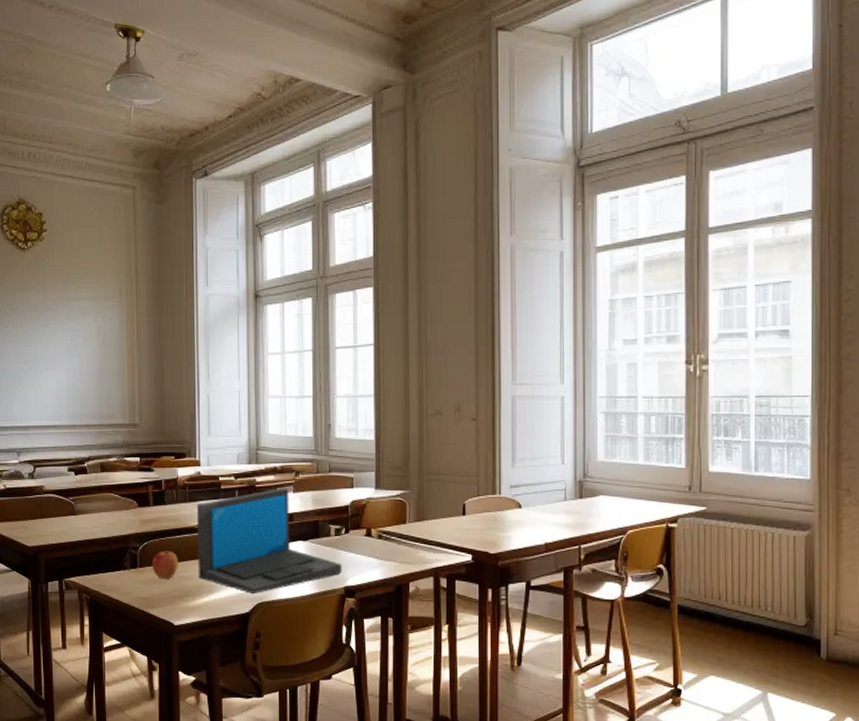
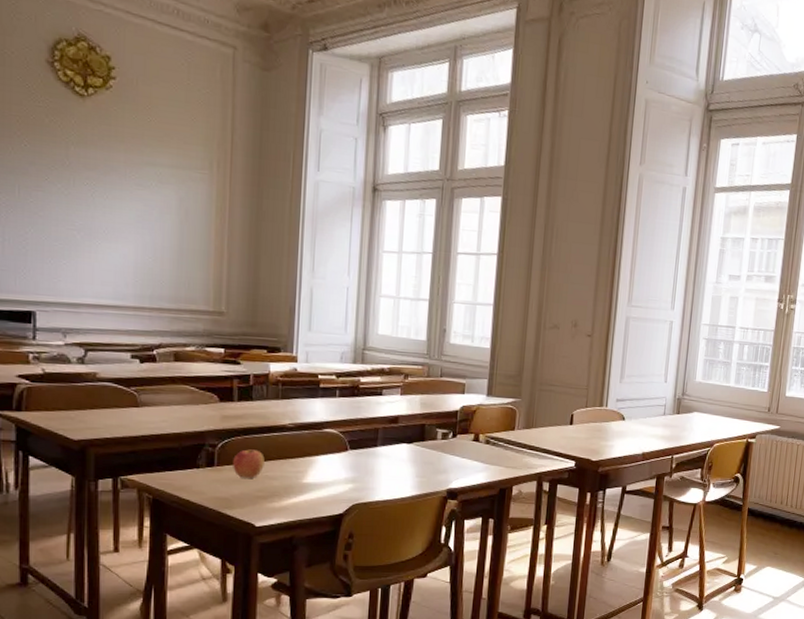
laptop: present [197,488,341,593] -> none [287,389,446,495]

